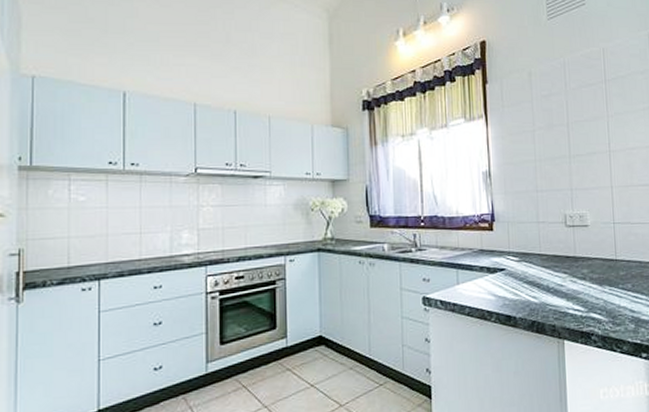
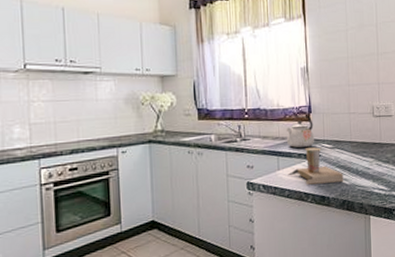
kettle: none [466,223,498,261] -> present [286,115,314,148]
cup: none [468,260,533,302] -> present [287,147,344,185]

